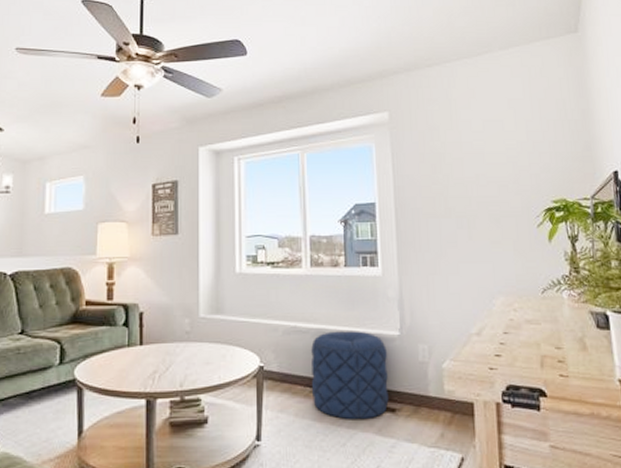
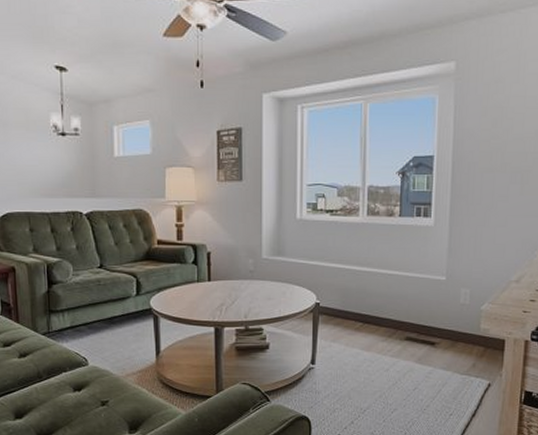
pouf: present [311,331,389,420] -> none [362,275,432,351]

